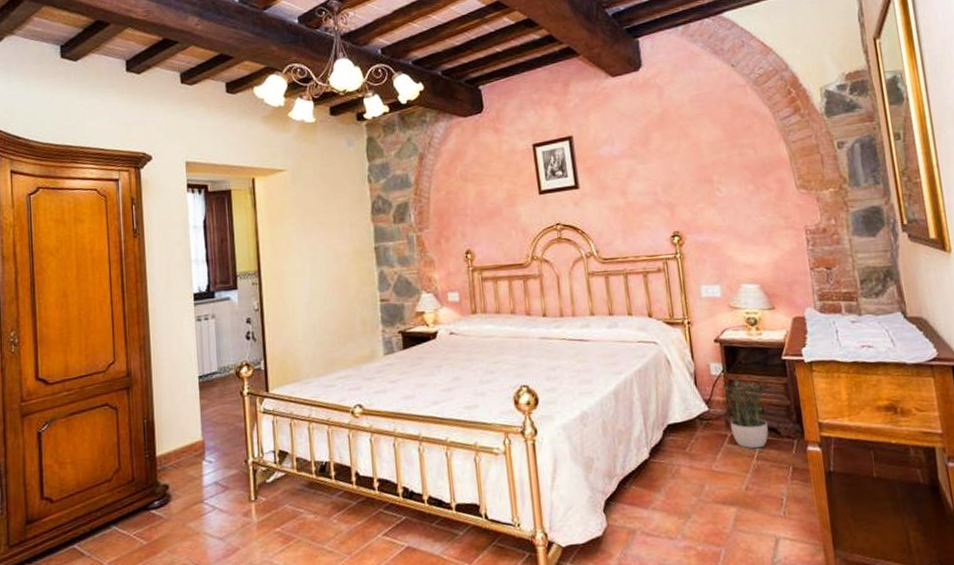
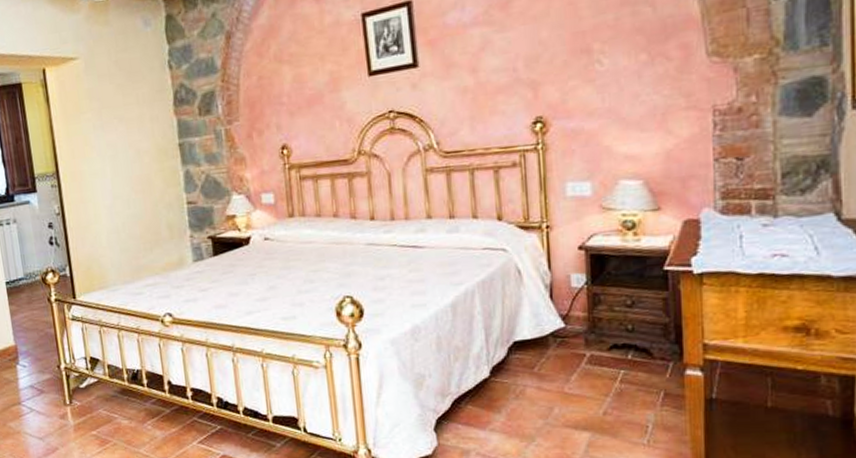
potted plant: present [718,378,769,449] -> none [579,292,641,371]

